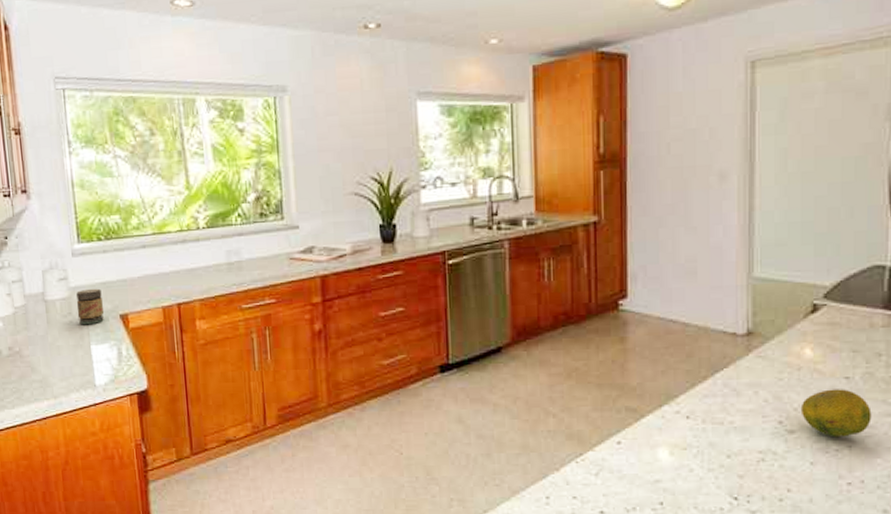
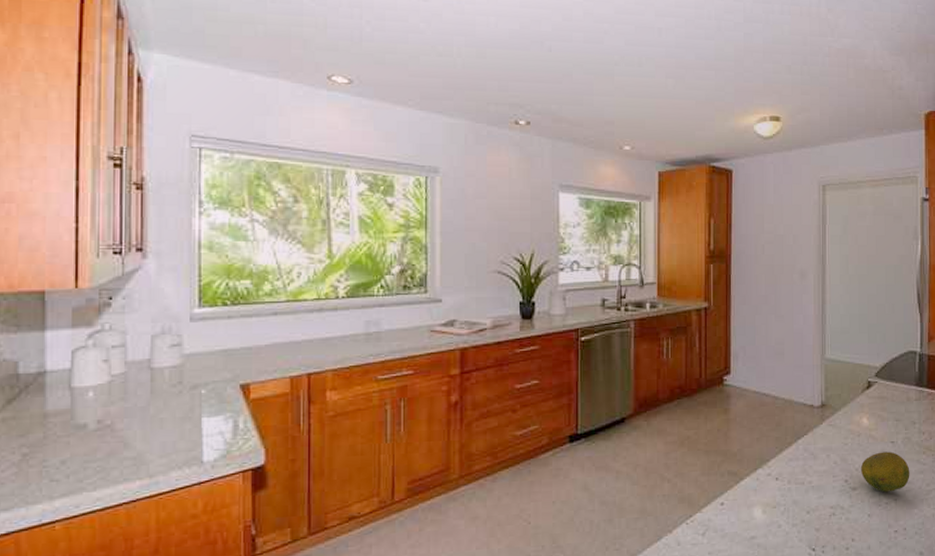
jar: present [76,288,105,325] -> none [189,356,222,396]

